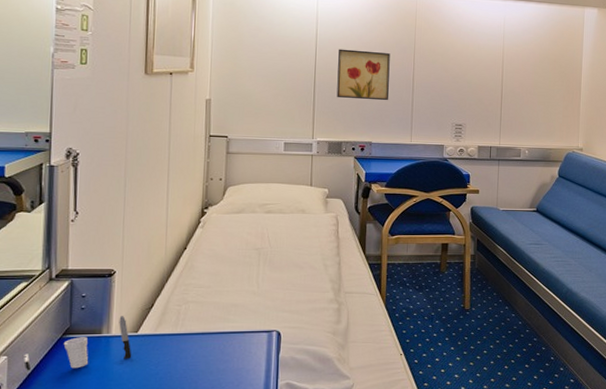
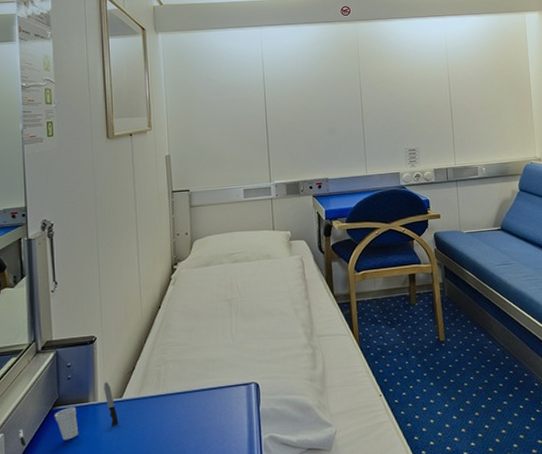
wall art: present [337,49,390,101] -> none [287,86,339,137]

